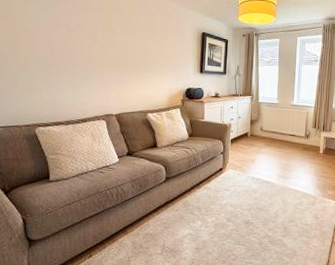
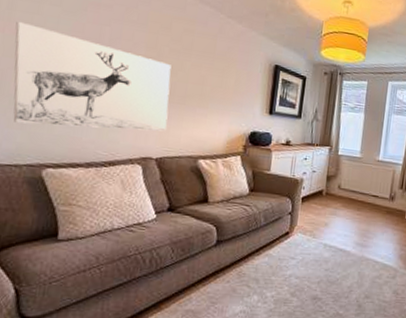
wall art: none [11,18,123,95] -> present [13,21,171,132]

